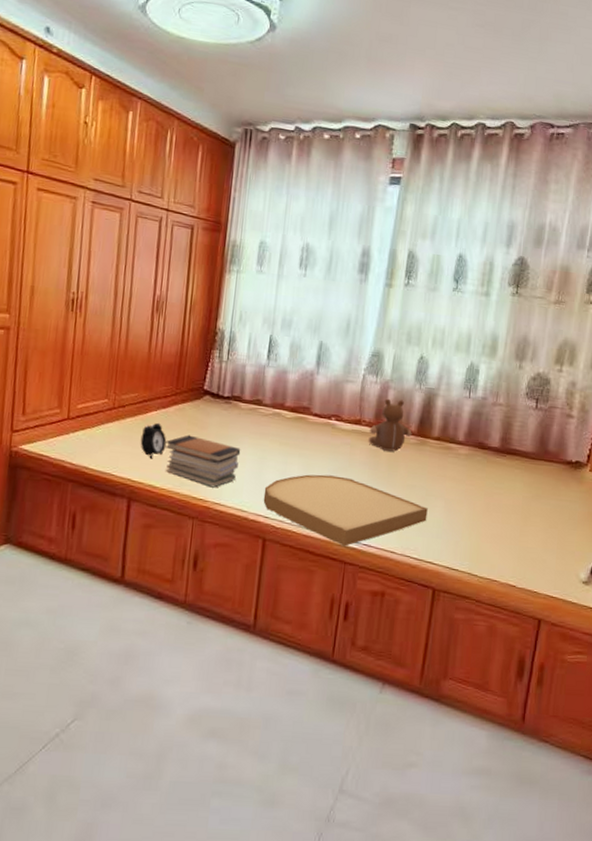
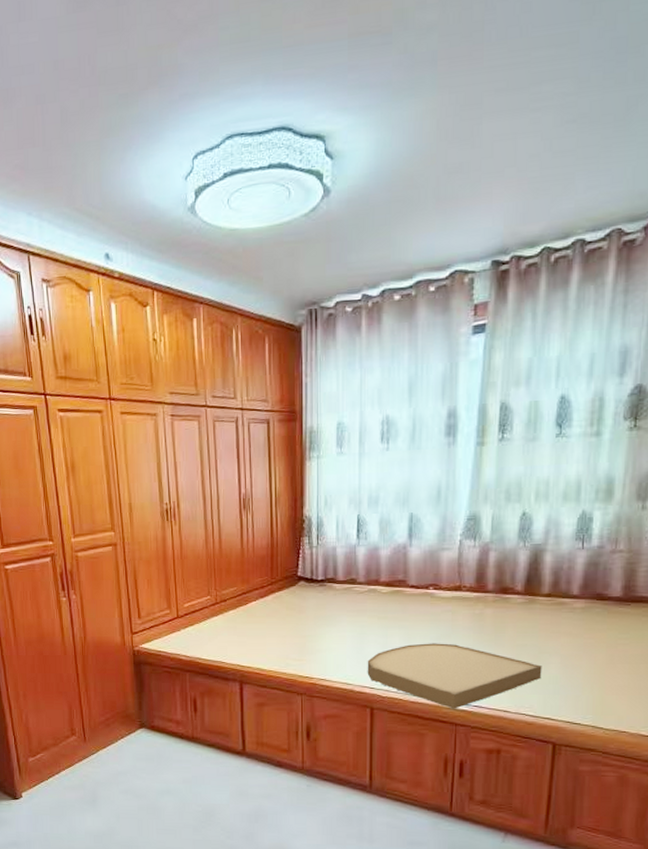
alarm clock: present [140,422,167,459] -> none [244,611,269,645]
book stack: present [165,435,241,488] -> none [267,619,340,665]
teddy bear: present [368,398,412,452] -> none [471,560,519,614]

